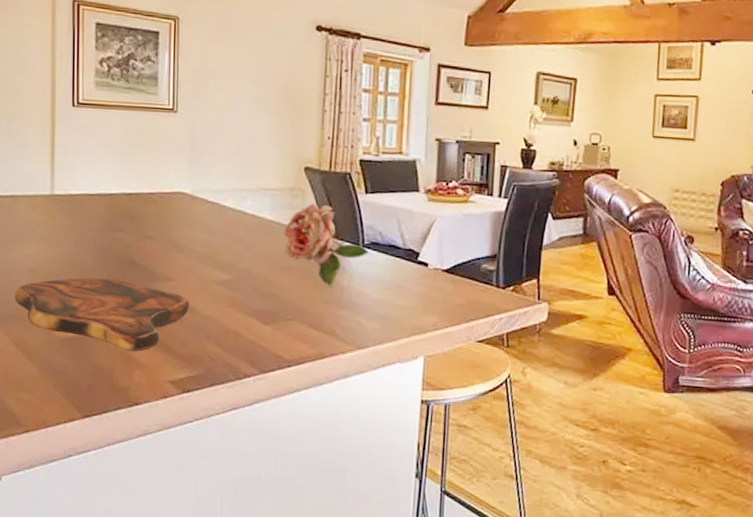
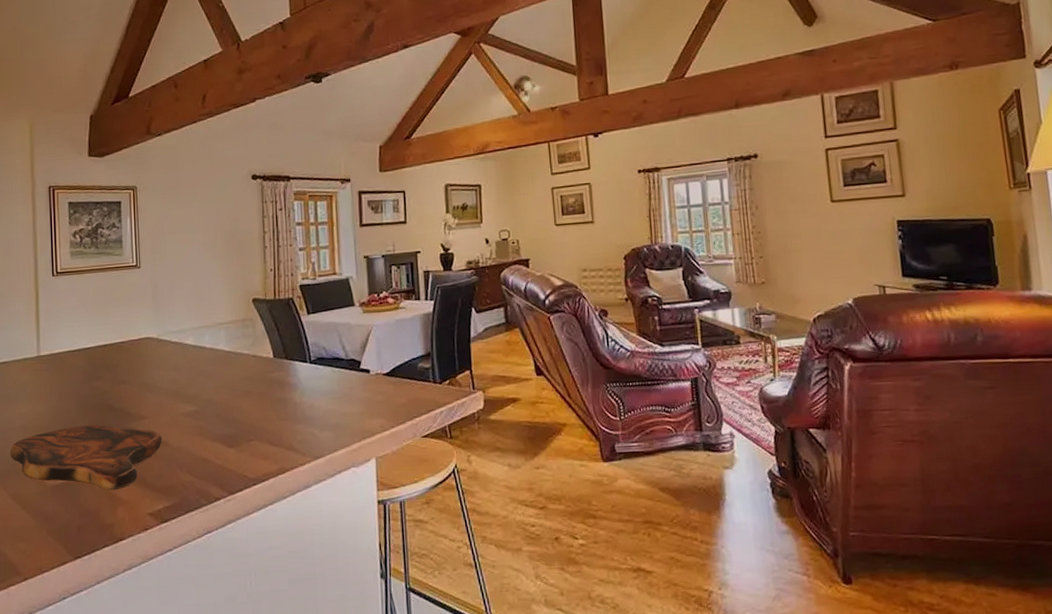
flower: present [283,203,369,287] -> none [238,330,316,405]

